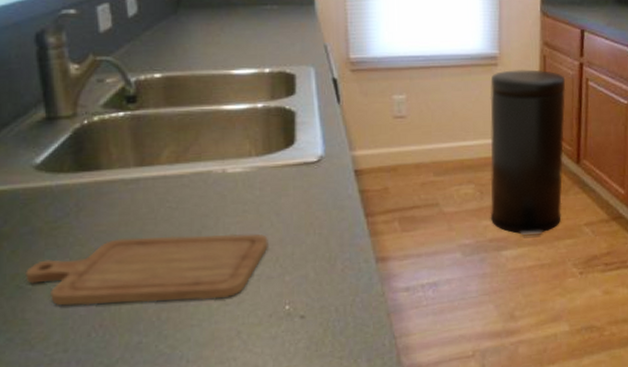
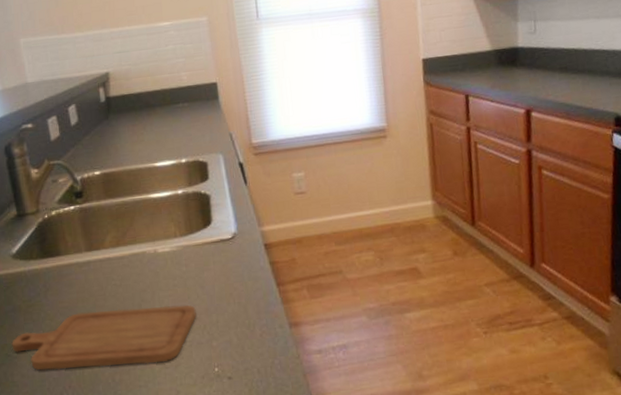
pedal bin: present [490,69,566,236] -> none [381,138,461,298]

